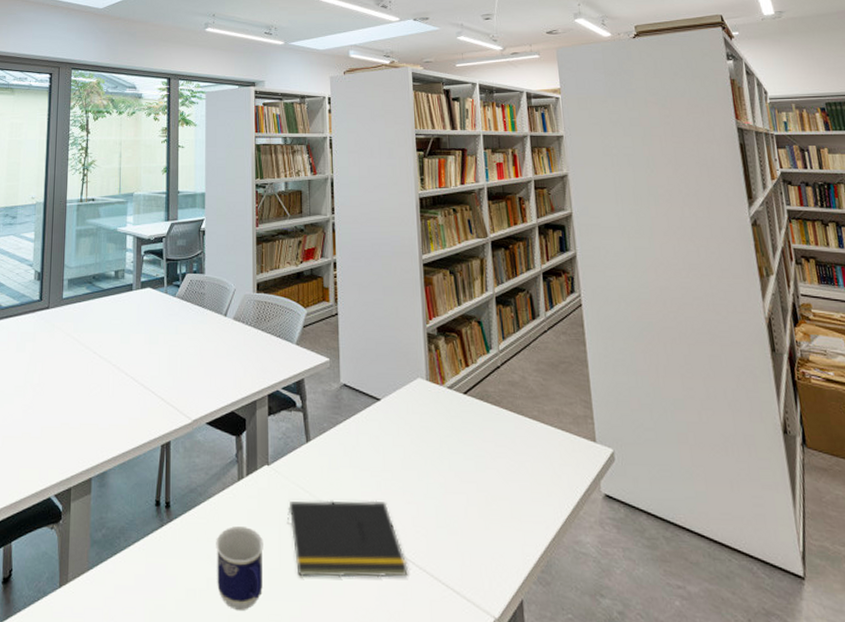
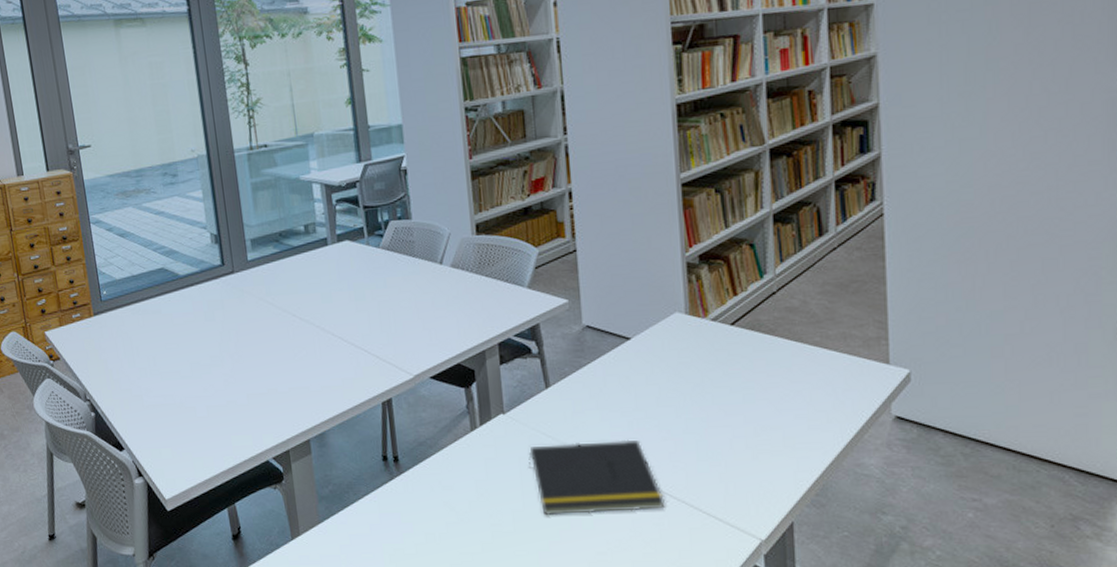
cup: present [216,526,263,610] -> none [452,474,507,549]

